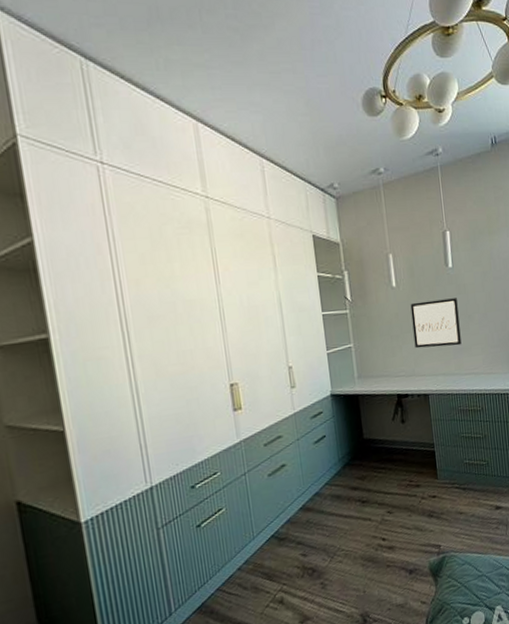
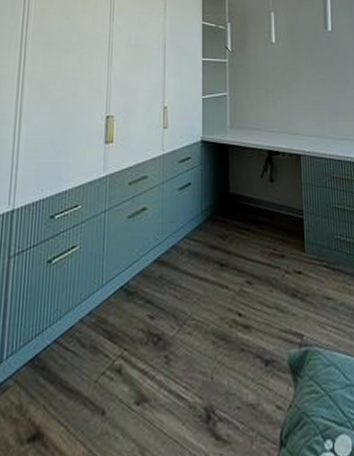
wall art: present [410,298,462,349] -> none [288,60,338,108]

